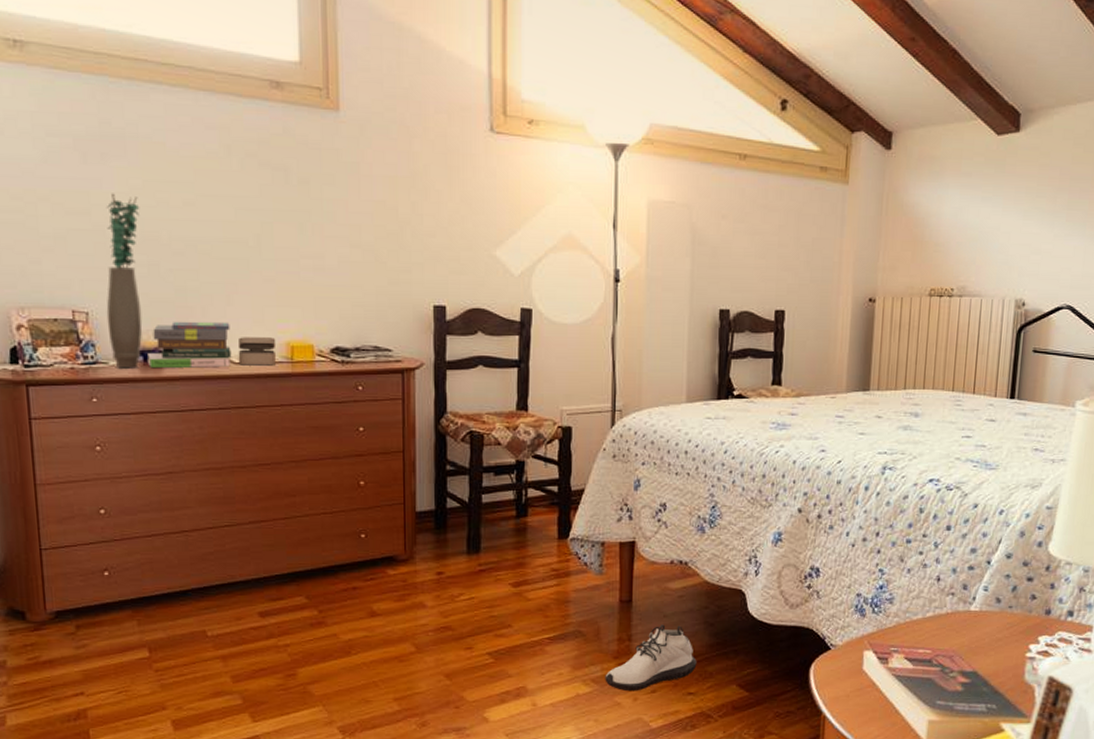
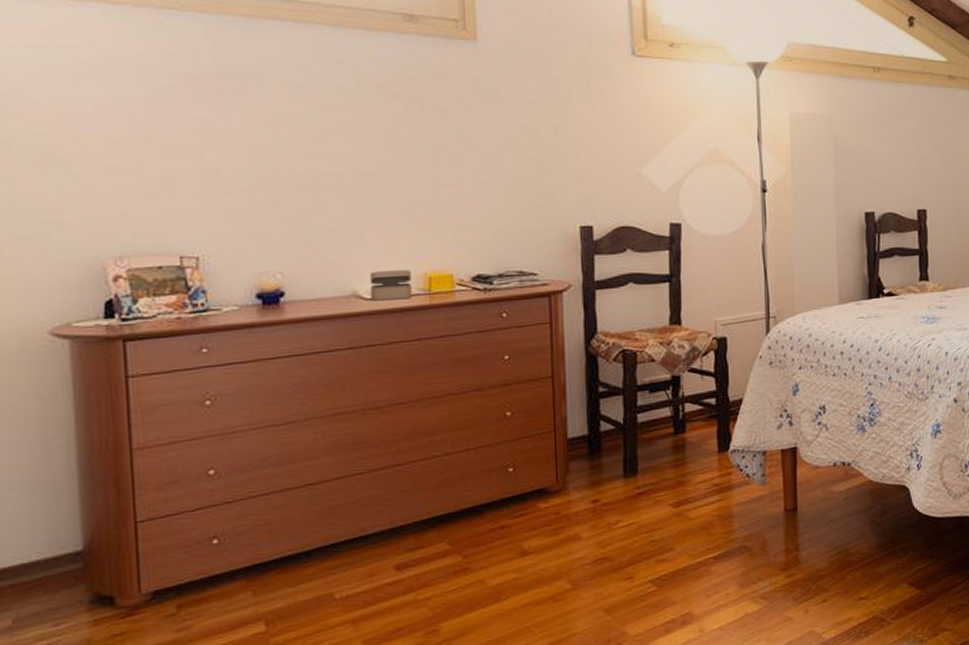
vase: present [106,193,143,368] -> none [220,132,262,314]
books: present [147,321,232,369] -> none [266,257,363,312]
shoe: present [605,624,697,692] -> none [774,528,866,604]

